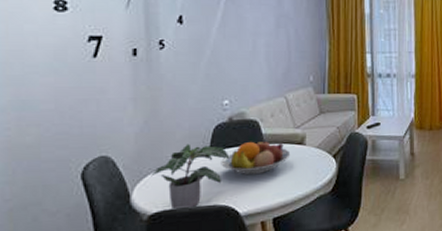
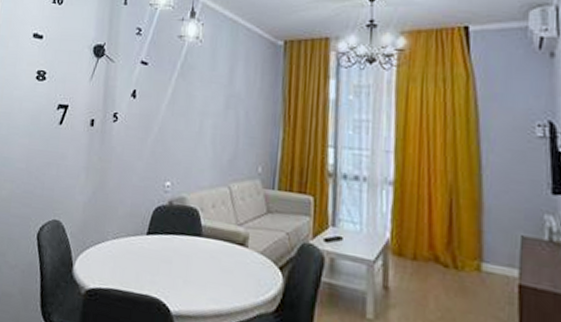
potted plant: present [151,144,230,211] -> none [92,222,166,294]
fruit bowl: present [221,139,291,175] -> none [157,231,230,272]

